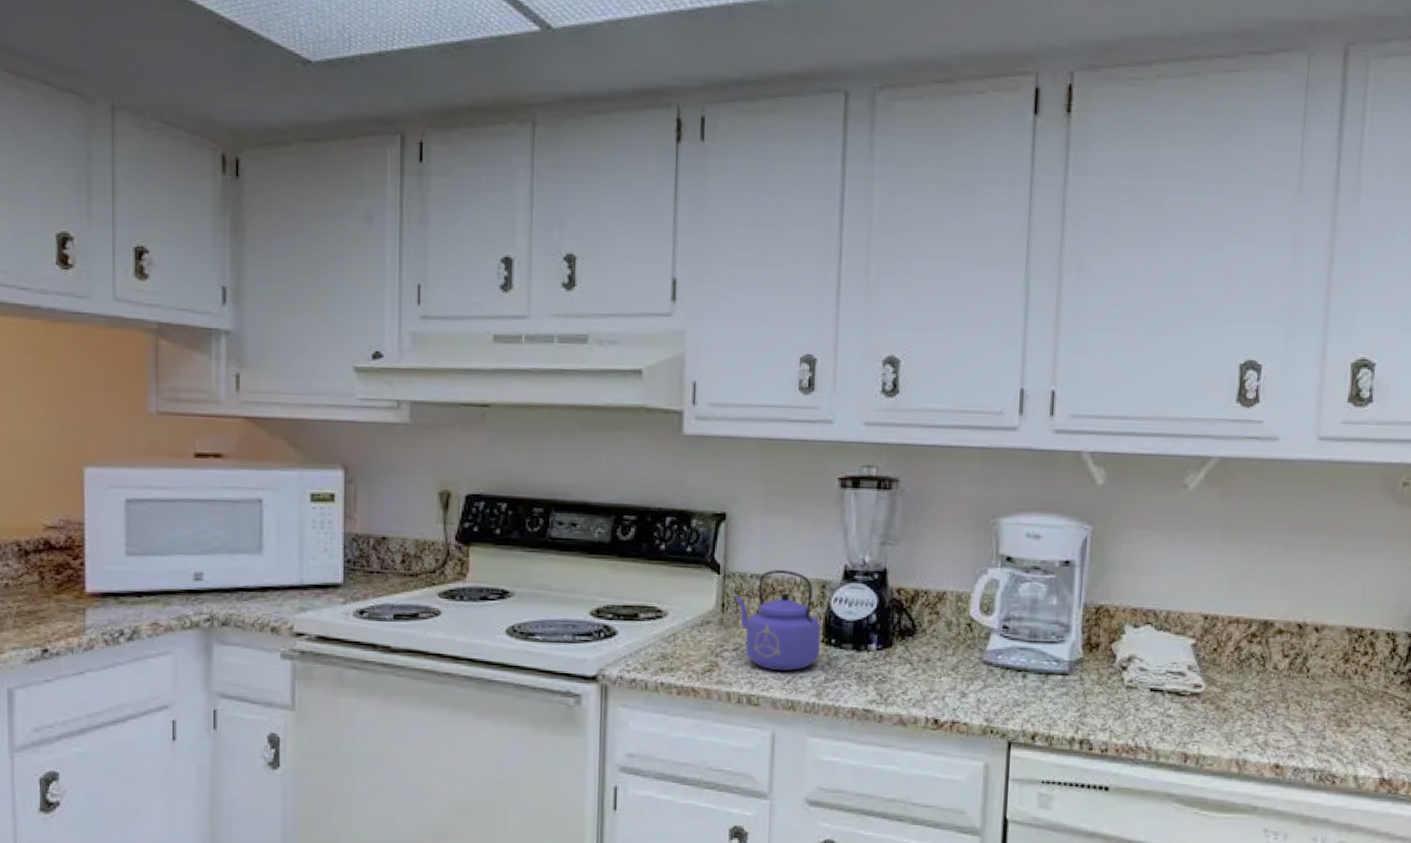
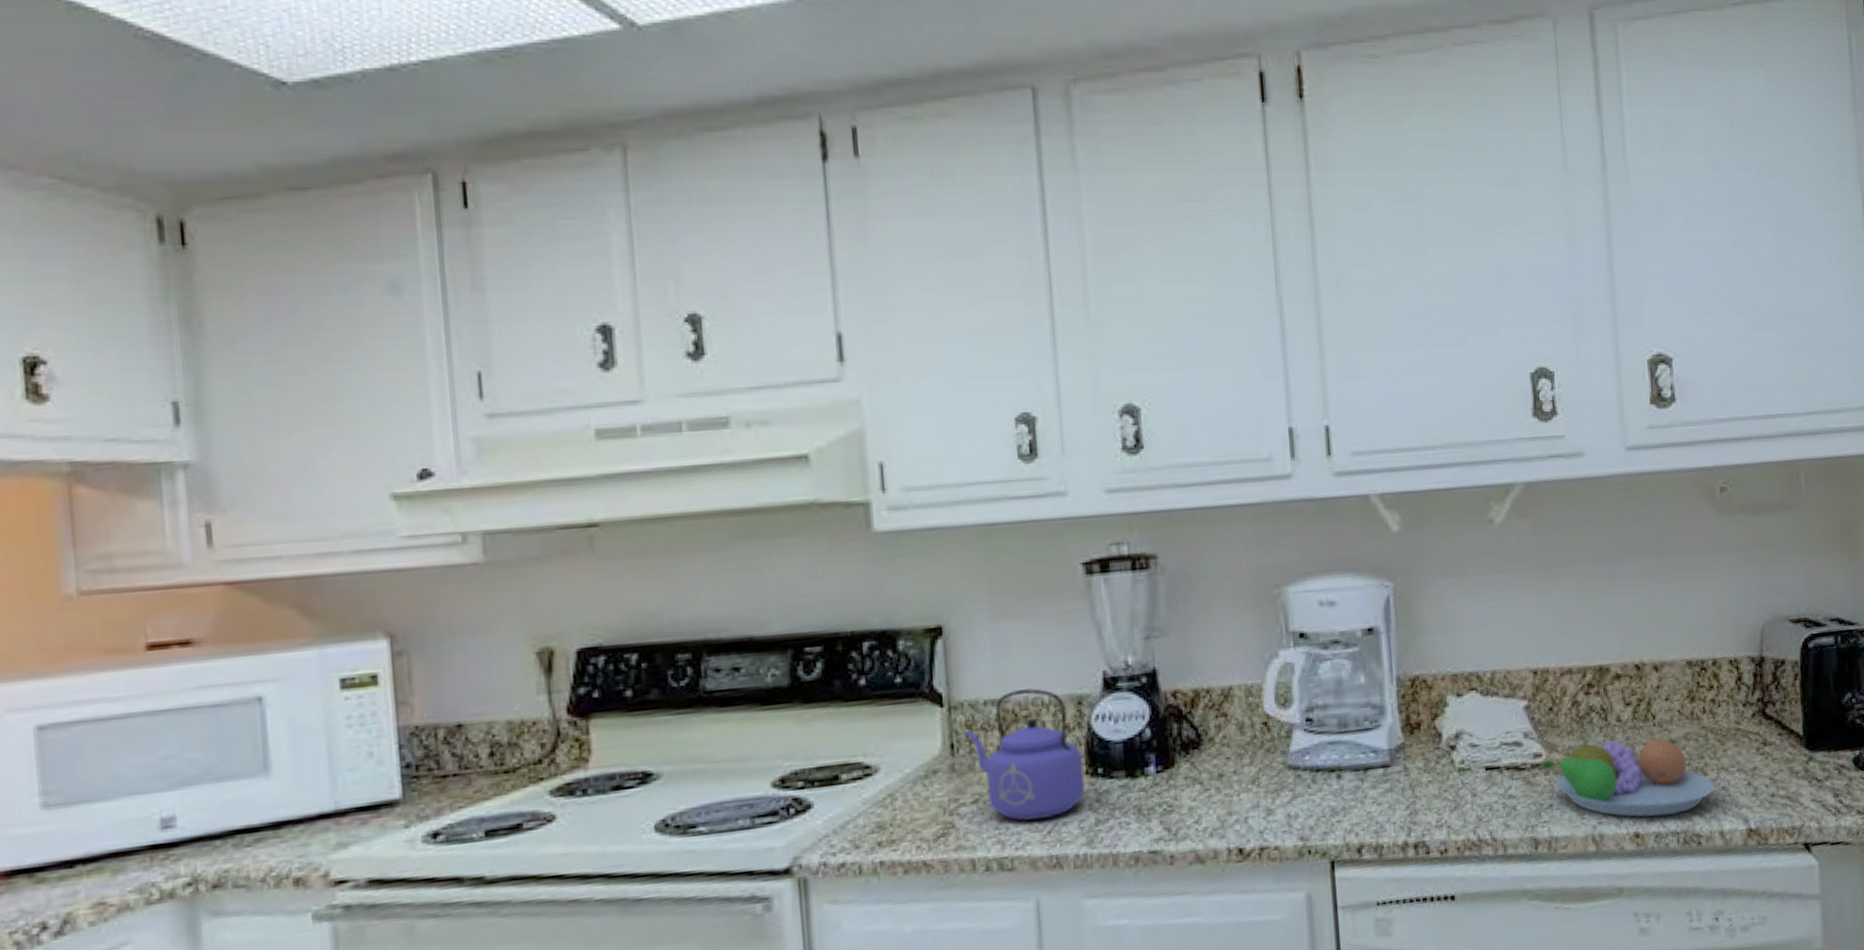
fruit bowl: none [1199,673,1356,755] -> present [1541,733,1715,817]

